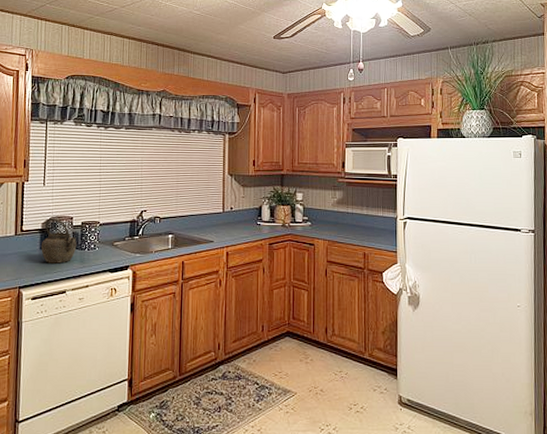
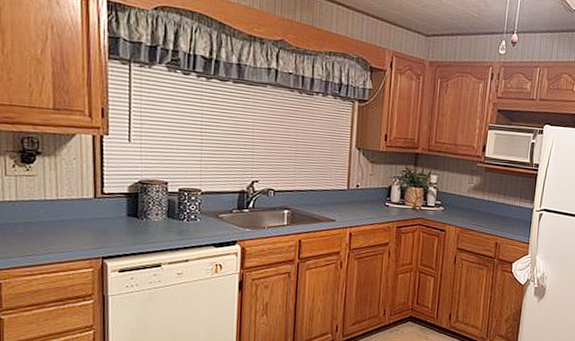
kettle: present [41,218,77,264] -> none [129,181,174,234]

